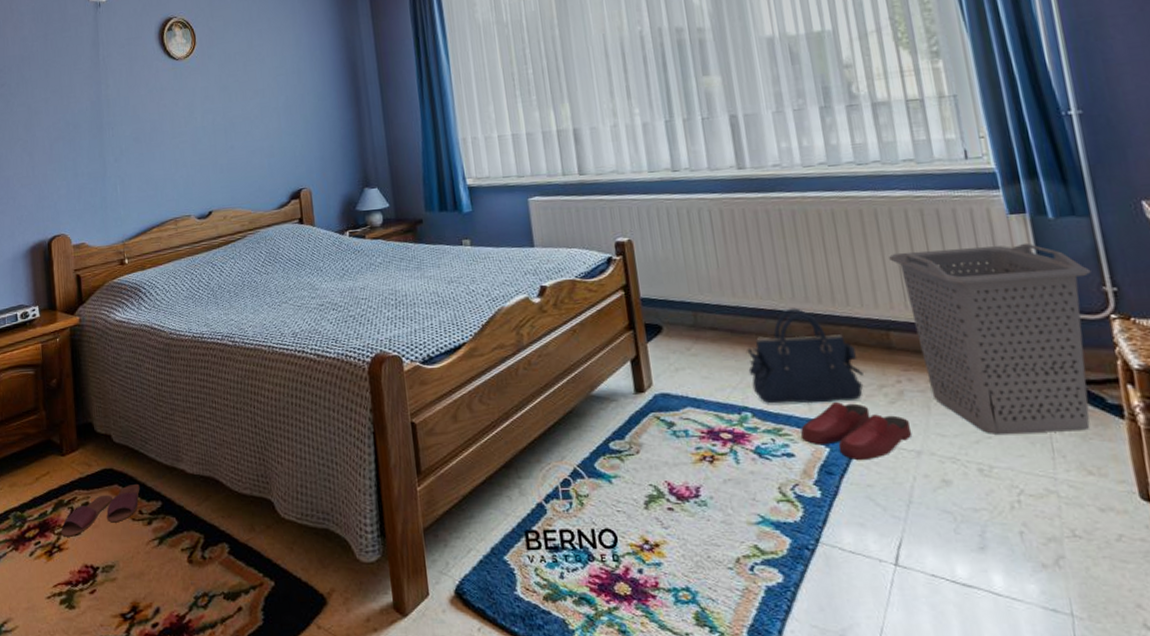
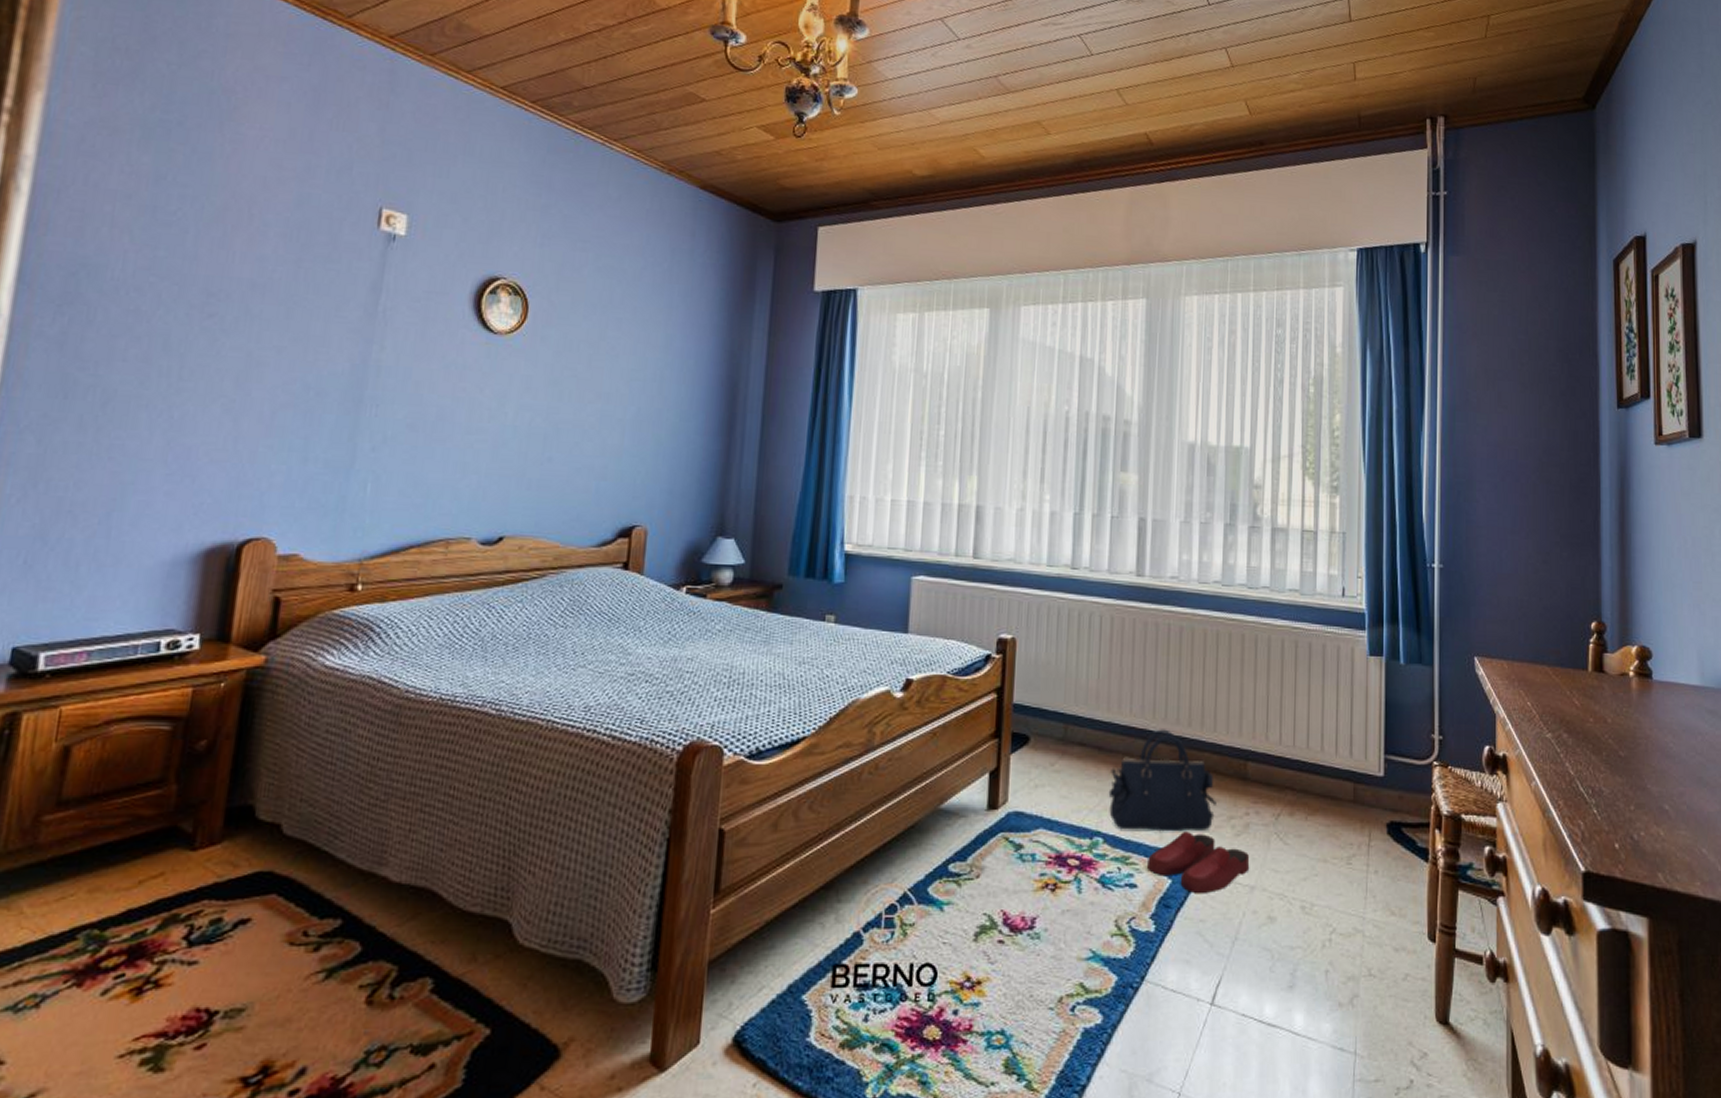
slippers: present [61,484,140,537] -> none [164,895,312,967]
laundry basket: present [889,243,1091,434] -> none [1260,682,1425,872]

